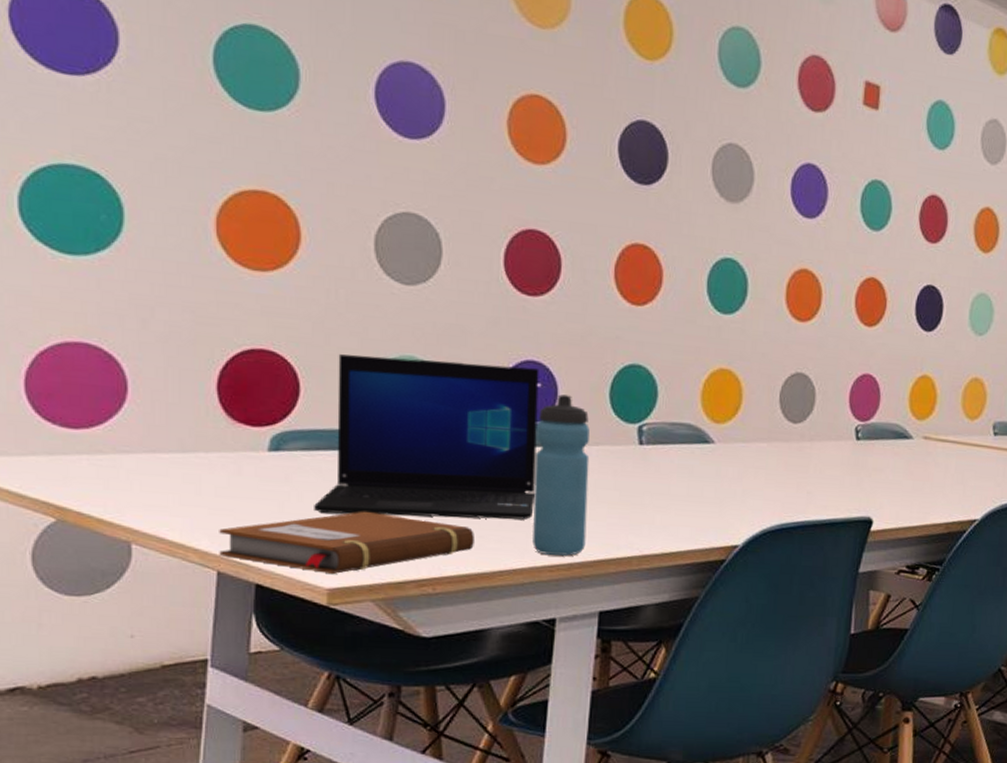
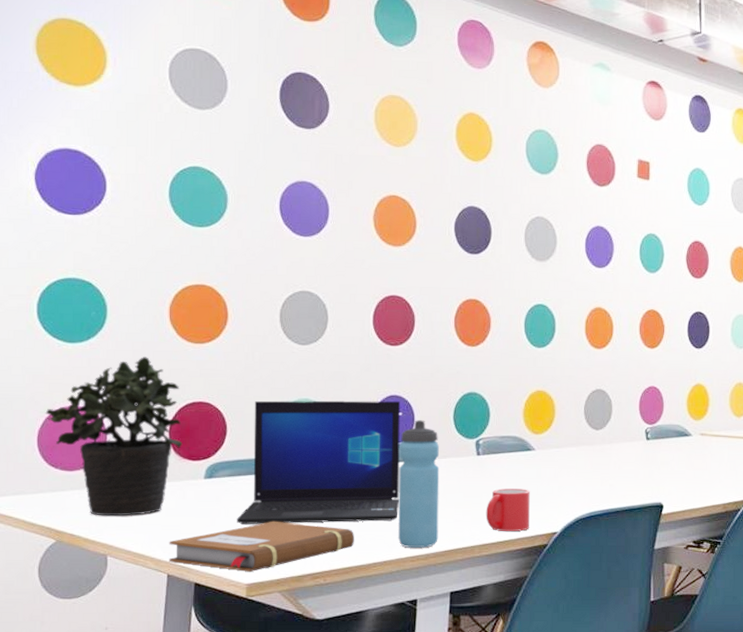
potted plant: none [35,282,237,493] -> present [45,357,183,516]
mug: none [647,488,706,542] -> present [485,488,530,532]

